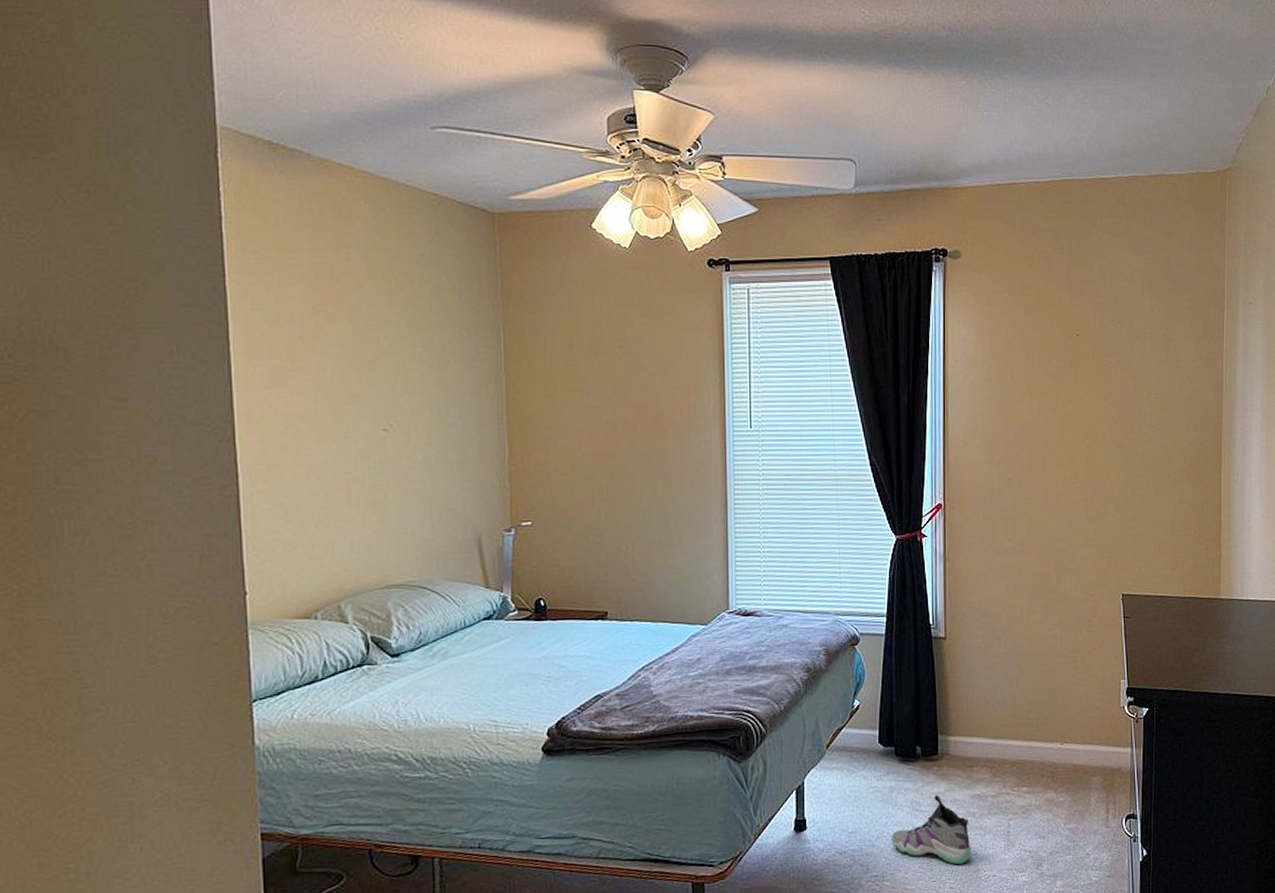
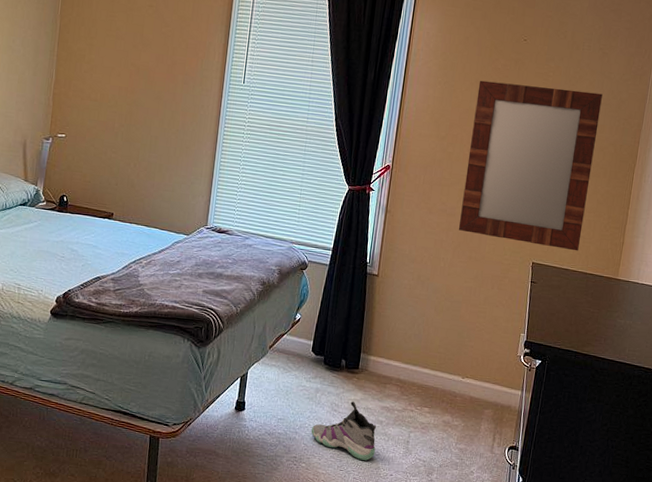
home mirror: none [1031,386,1174,574] -> present [459,80,603,251]

